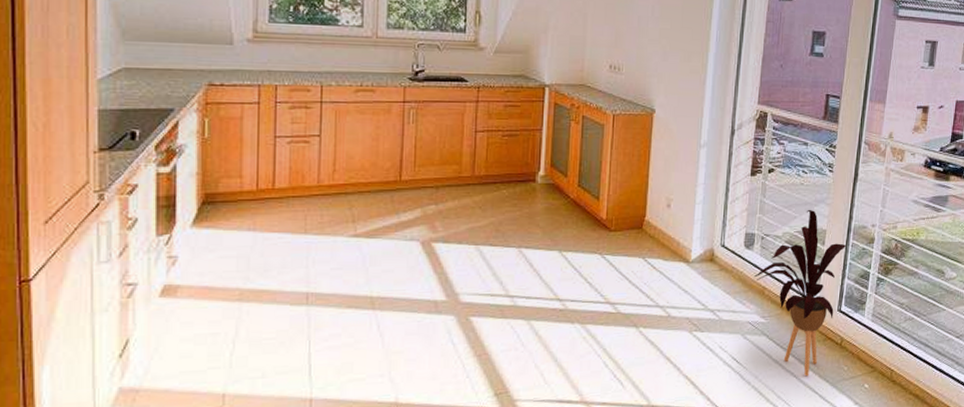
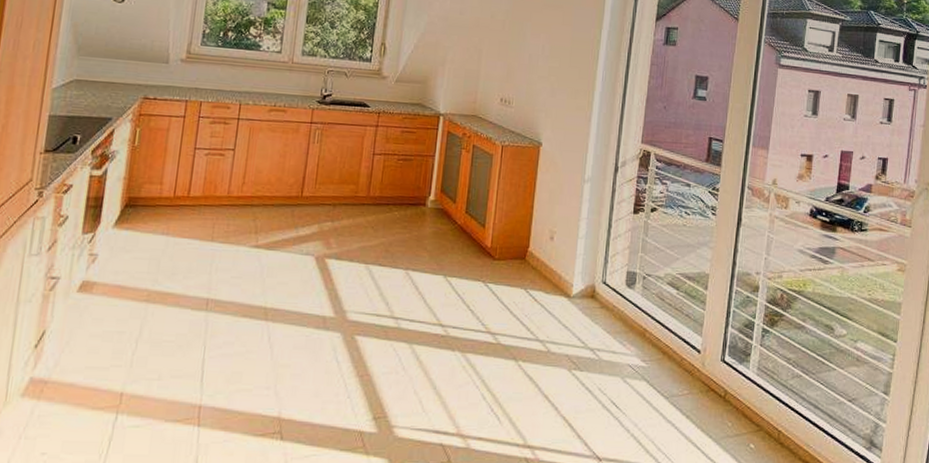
house plant: present [754,209,847,377] -> none [635,251,730,430]

